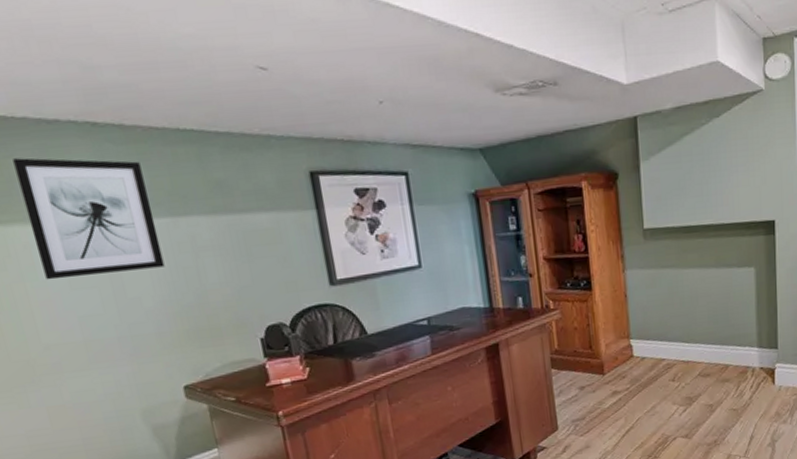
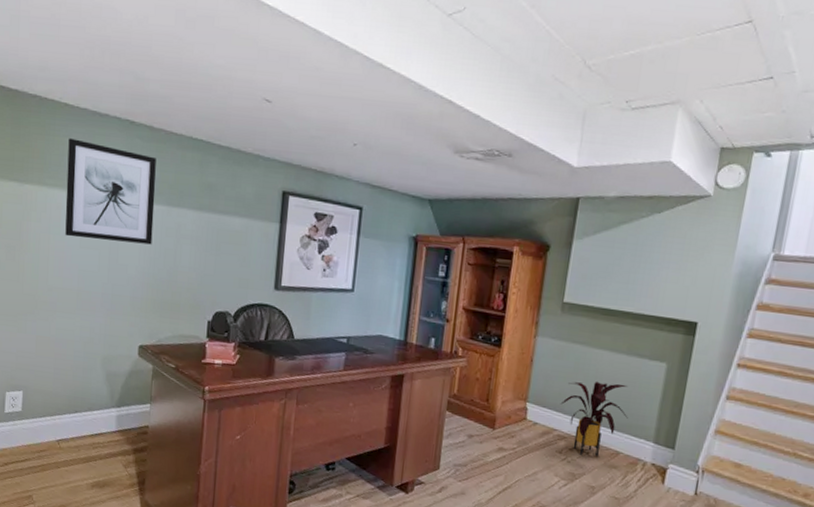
house plant: none [662,297,730,378] -> present [560,381,628,456]

